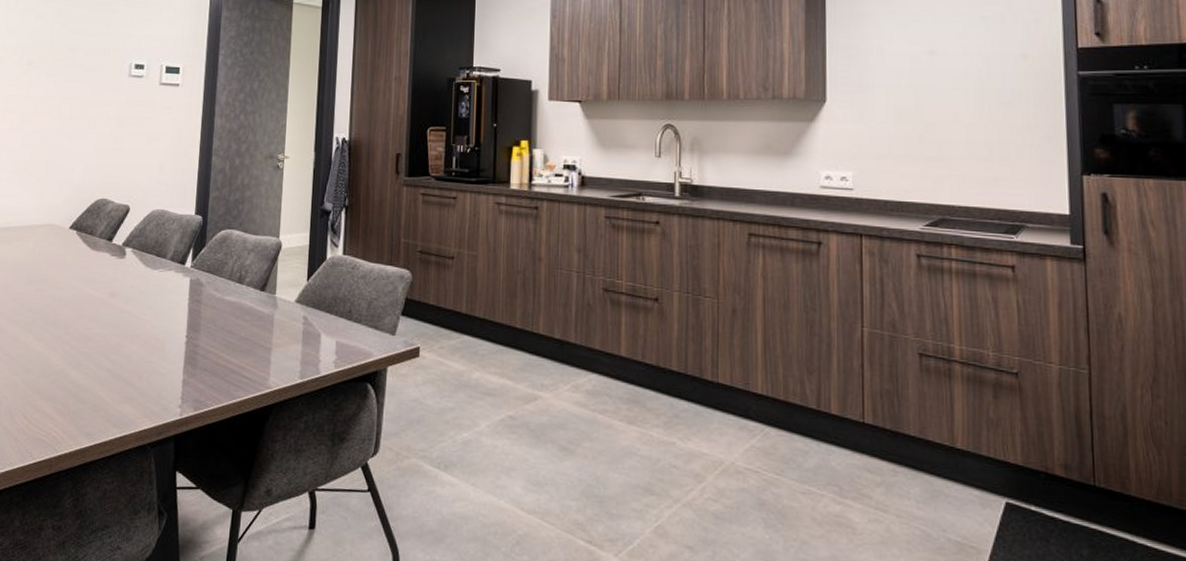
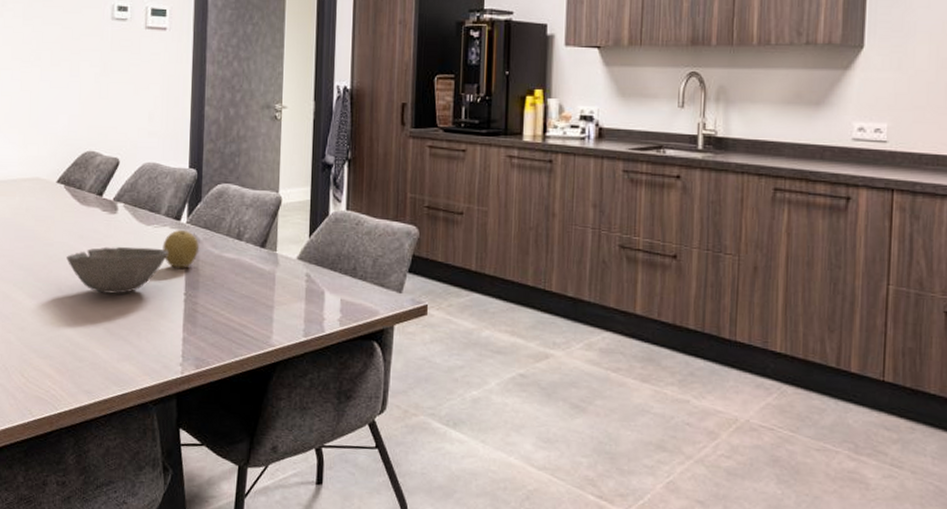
bowl: none [75,290,173,336] -> present [67,246,169,294]
fruit: none [167,274,203,311] -> present [162,230,200,268]

